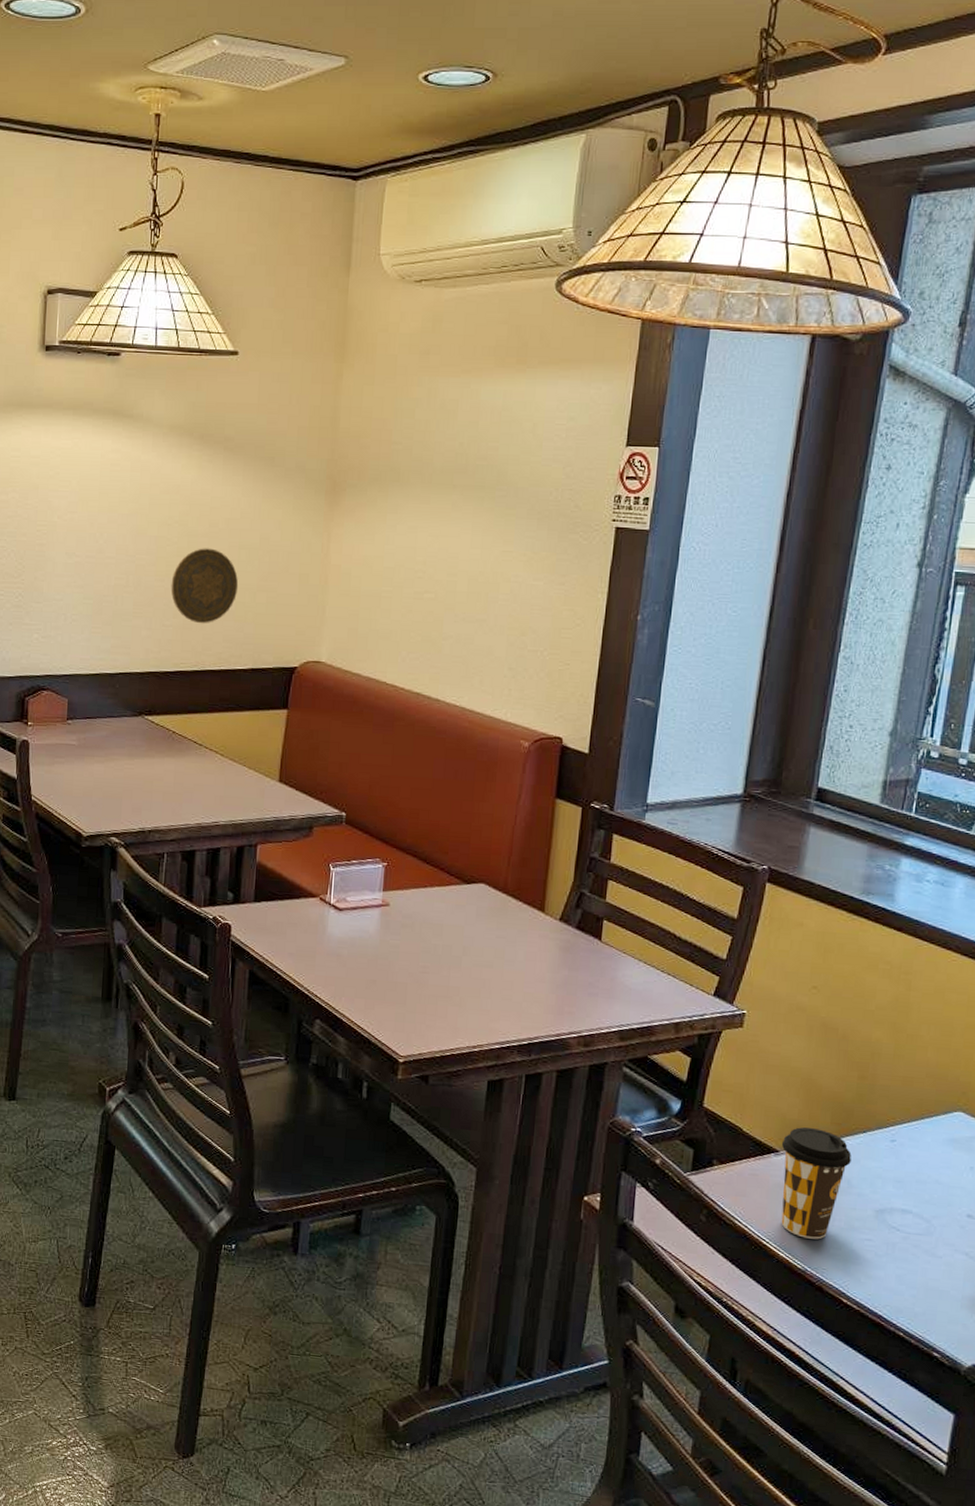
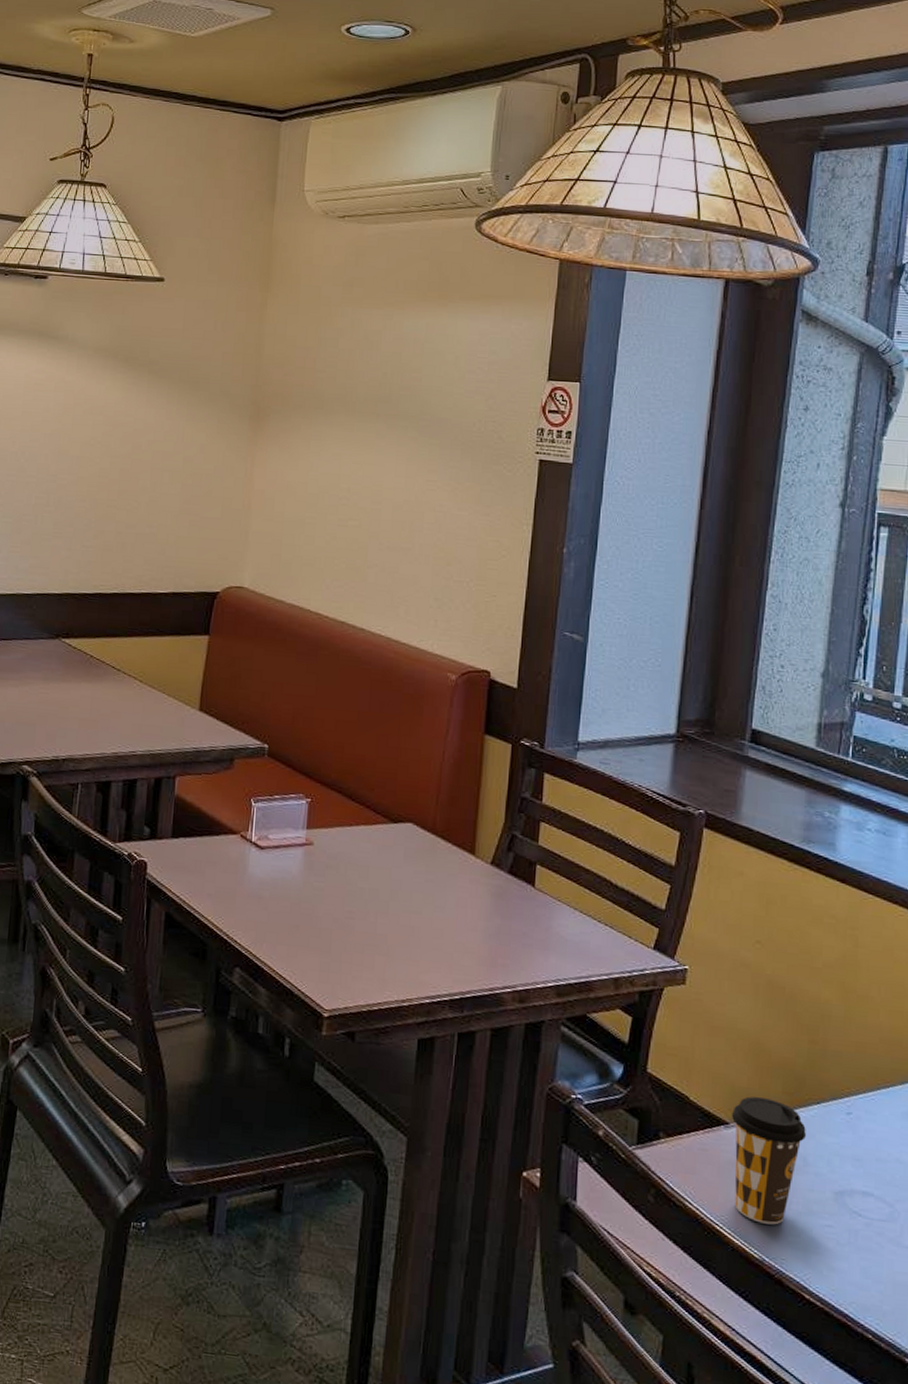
decorative plate: present [170,548,239,624] -> none [91,469,161,546]

